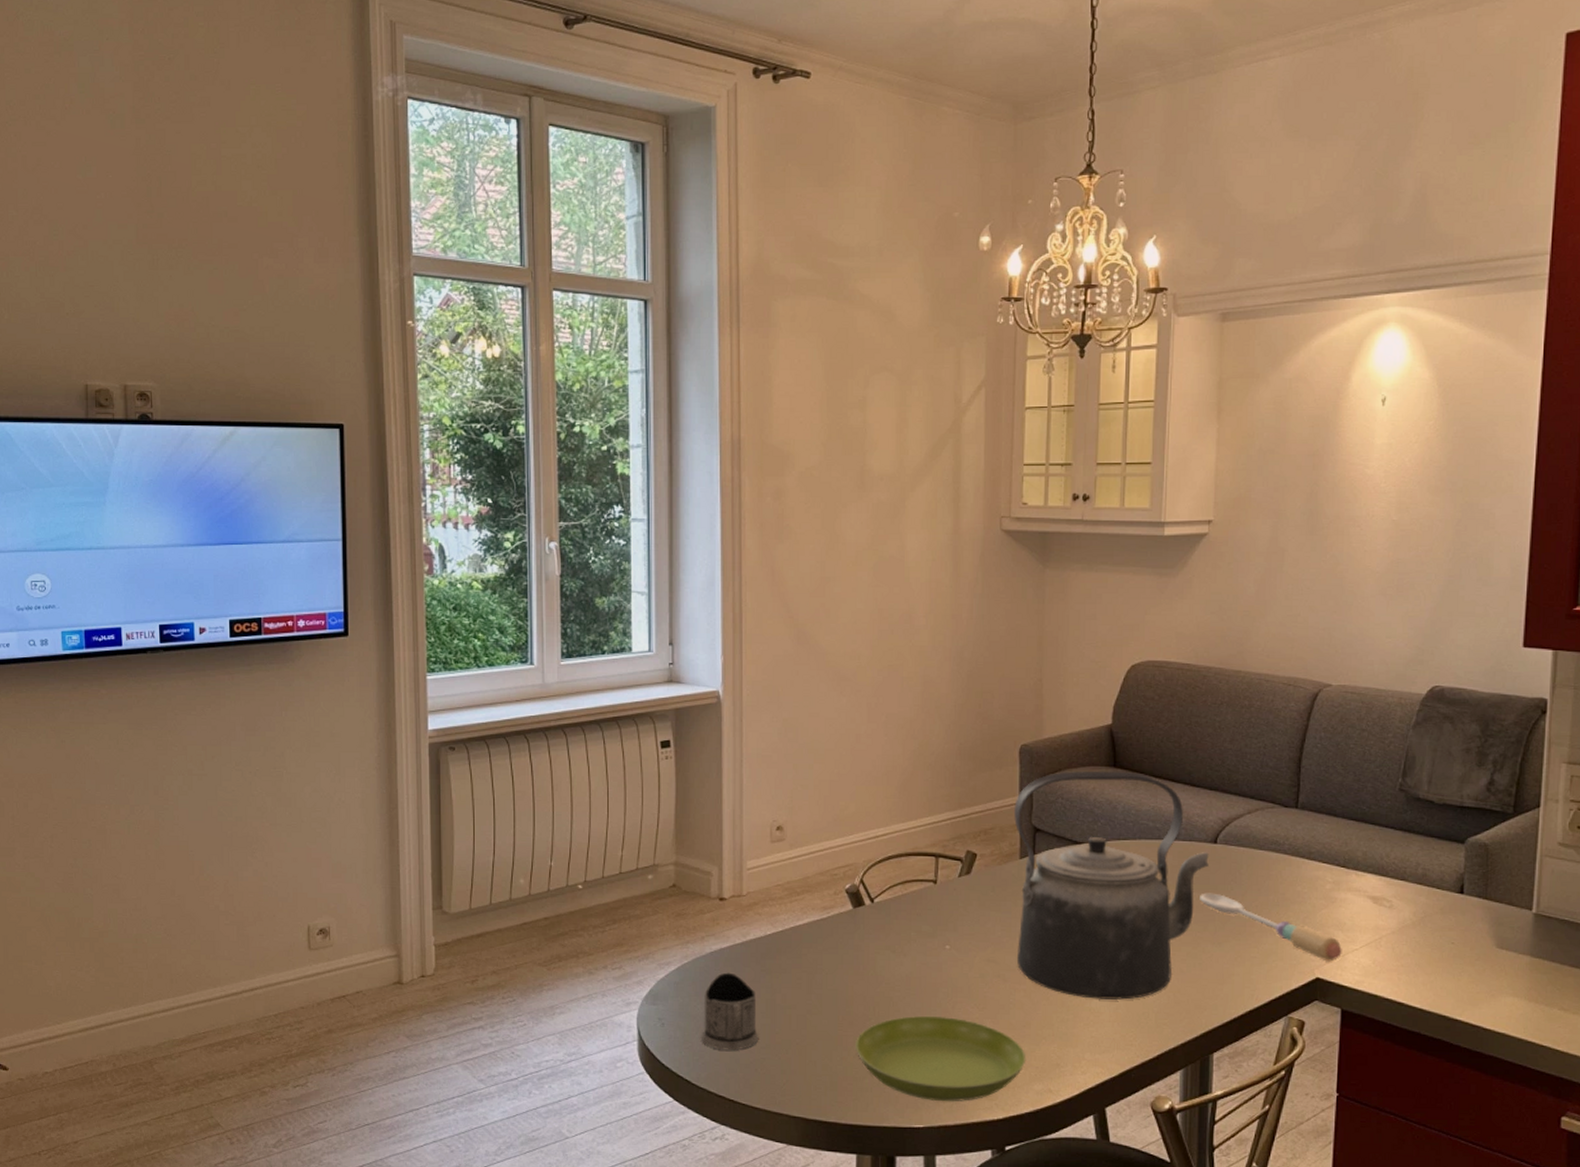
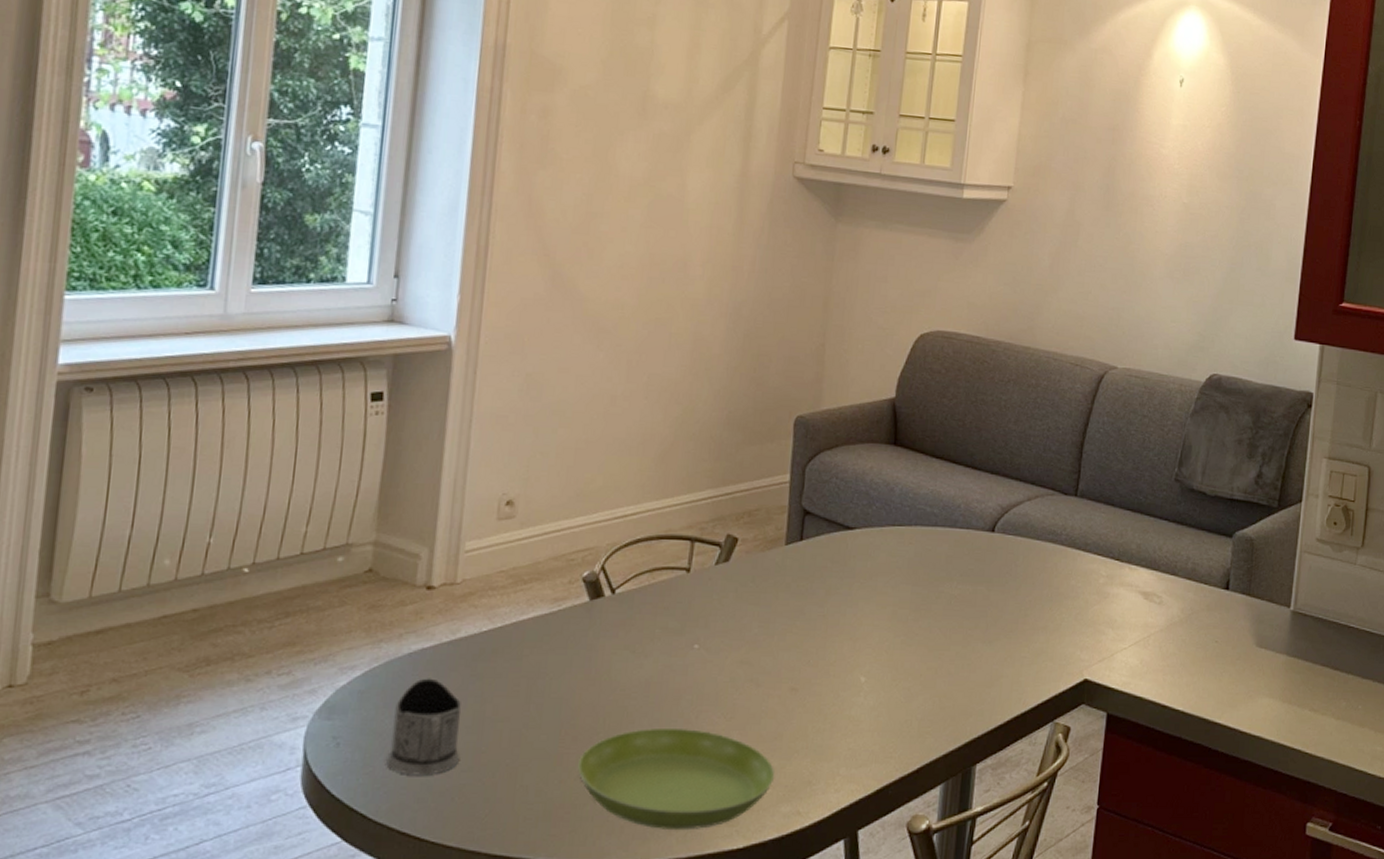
kettle: present [1014,770,1209,1000] -> none [773,448,986,706]
spoon: present [1200,893,1342,962] -> none [973,586,1112,662]

